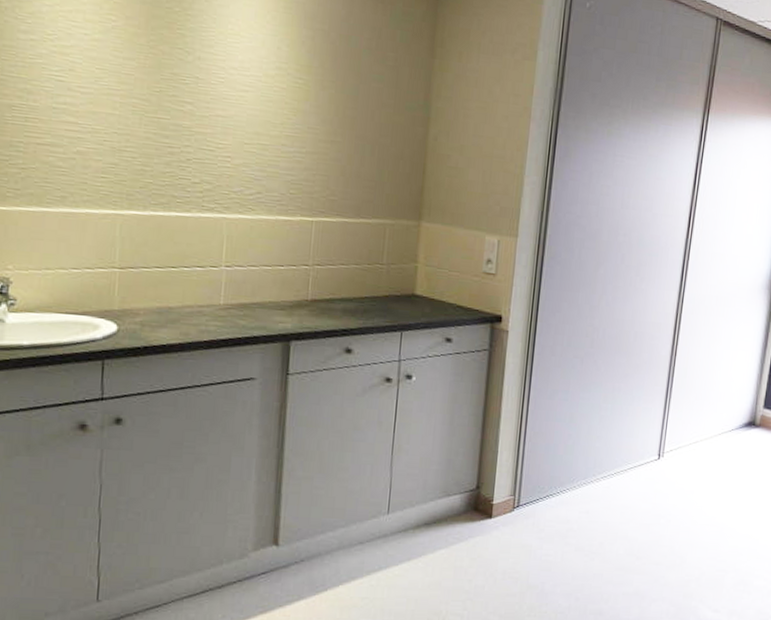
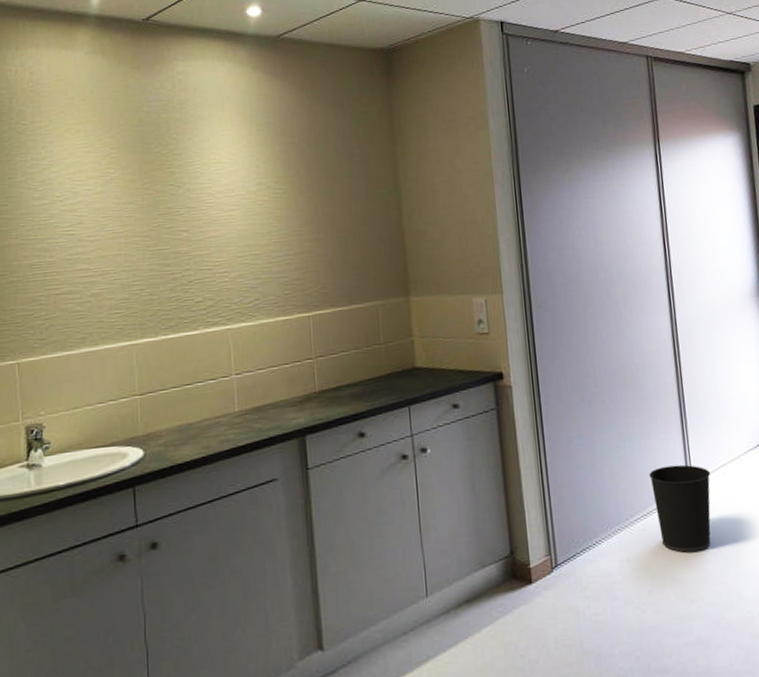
wastebasket: none [622,433,683,515] -> present [649,464,711,552]

